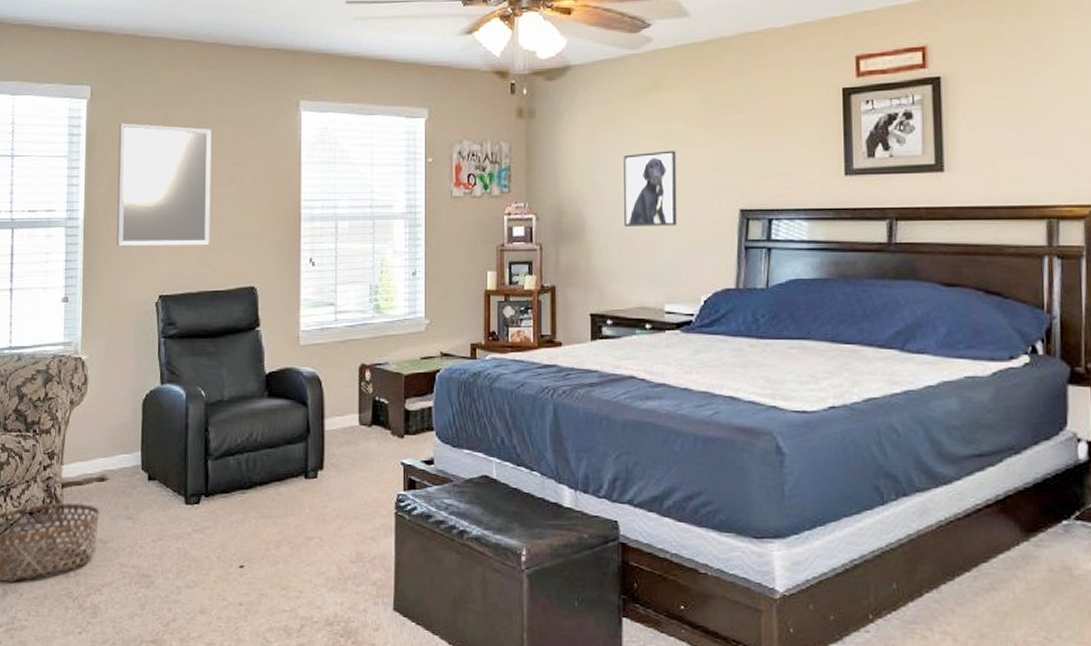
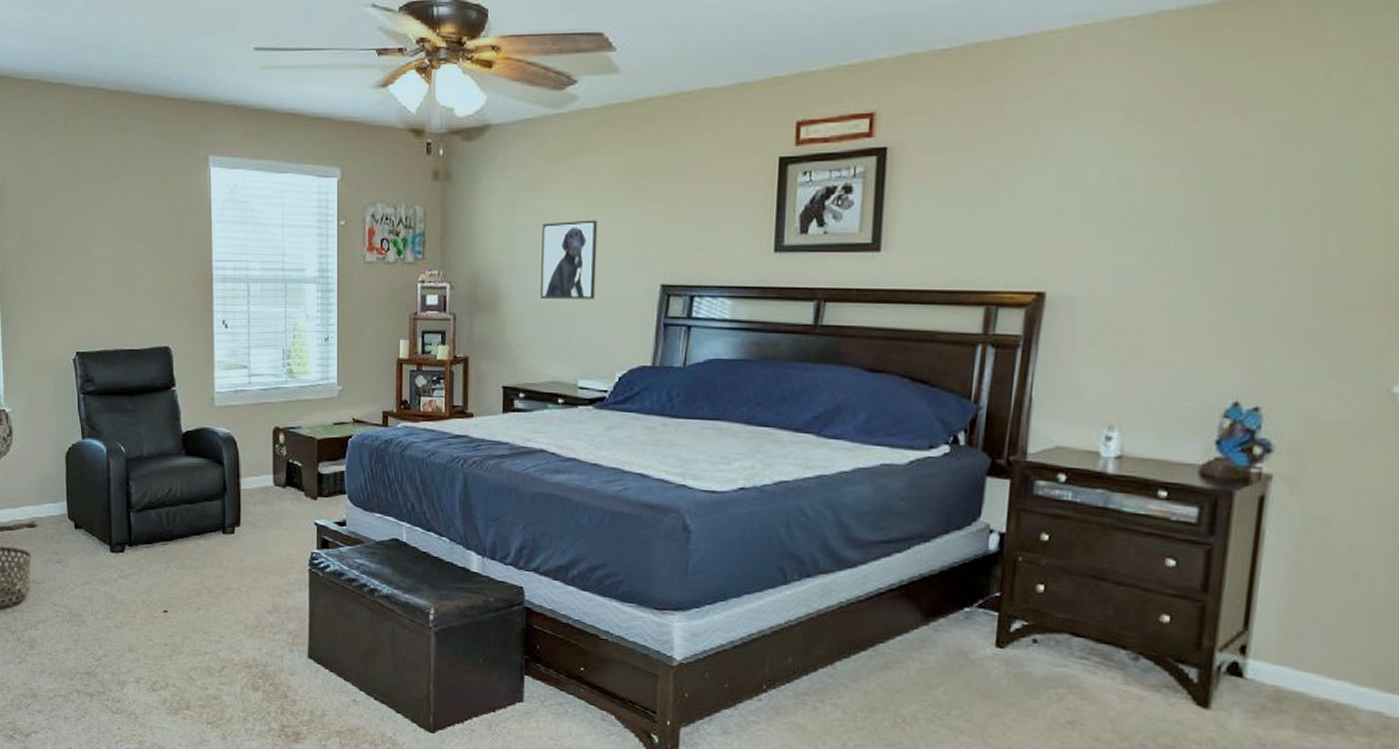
home mirror: present [117,123,212,247] -> none [28,174,123,304]

